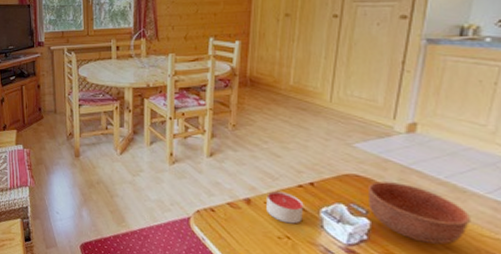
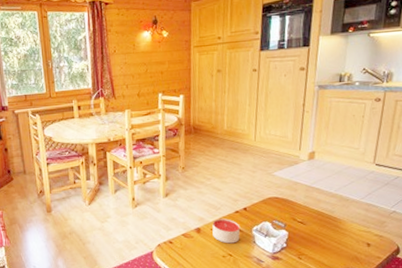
bowl: present [367,181,470,245] -> none [284,199,352,242]

